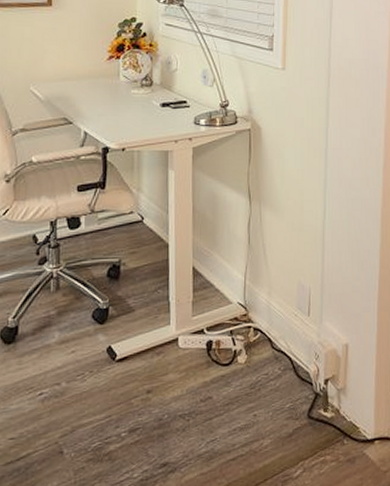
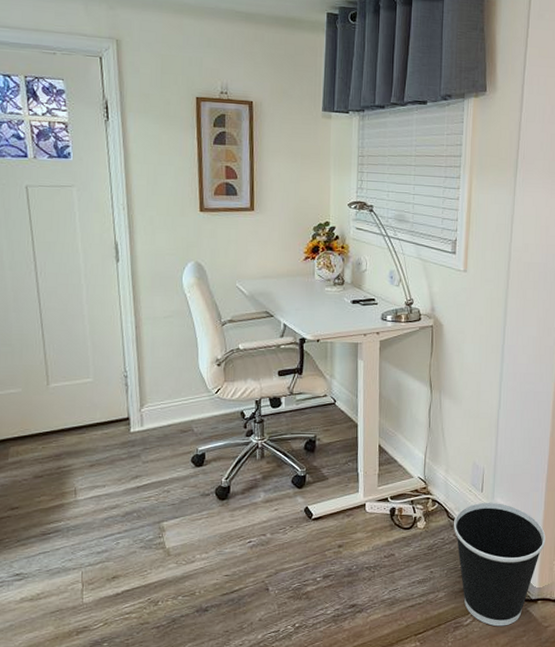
wastebasket: none [279,327,380,476] -> present [454,502,546,627]

